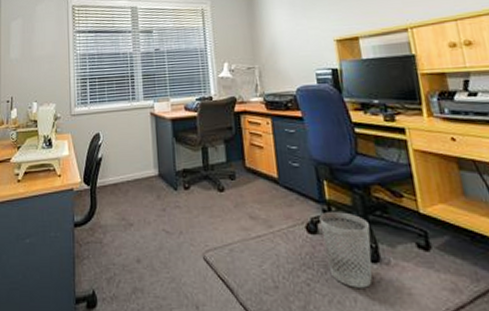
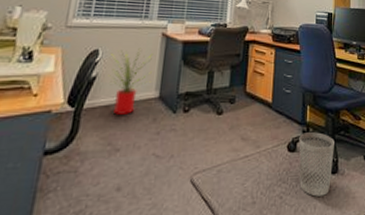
house plant: none [110,128,148,192] -> present [108,48,153,115]

